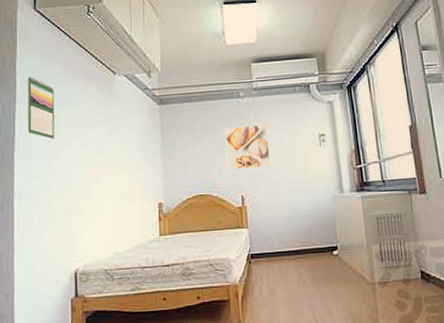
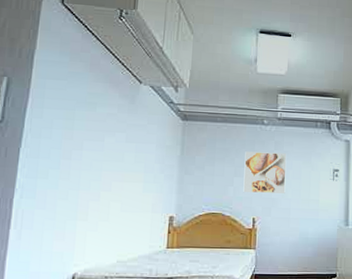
calendar: present [27,76,55,139] -> none [38,71,73,139]

